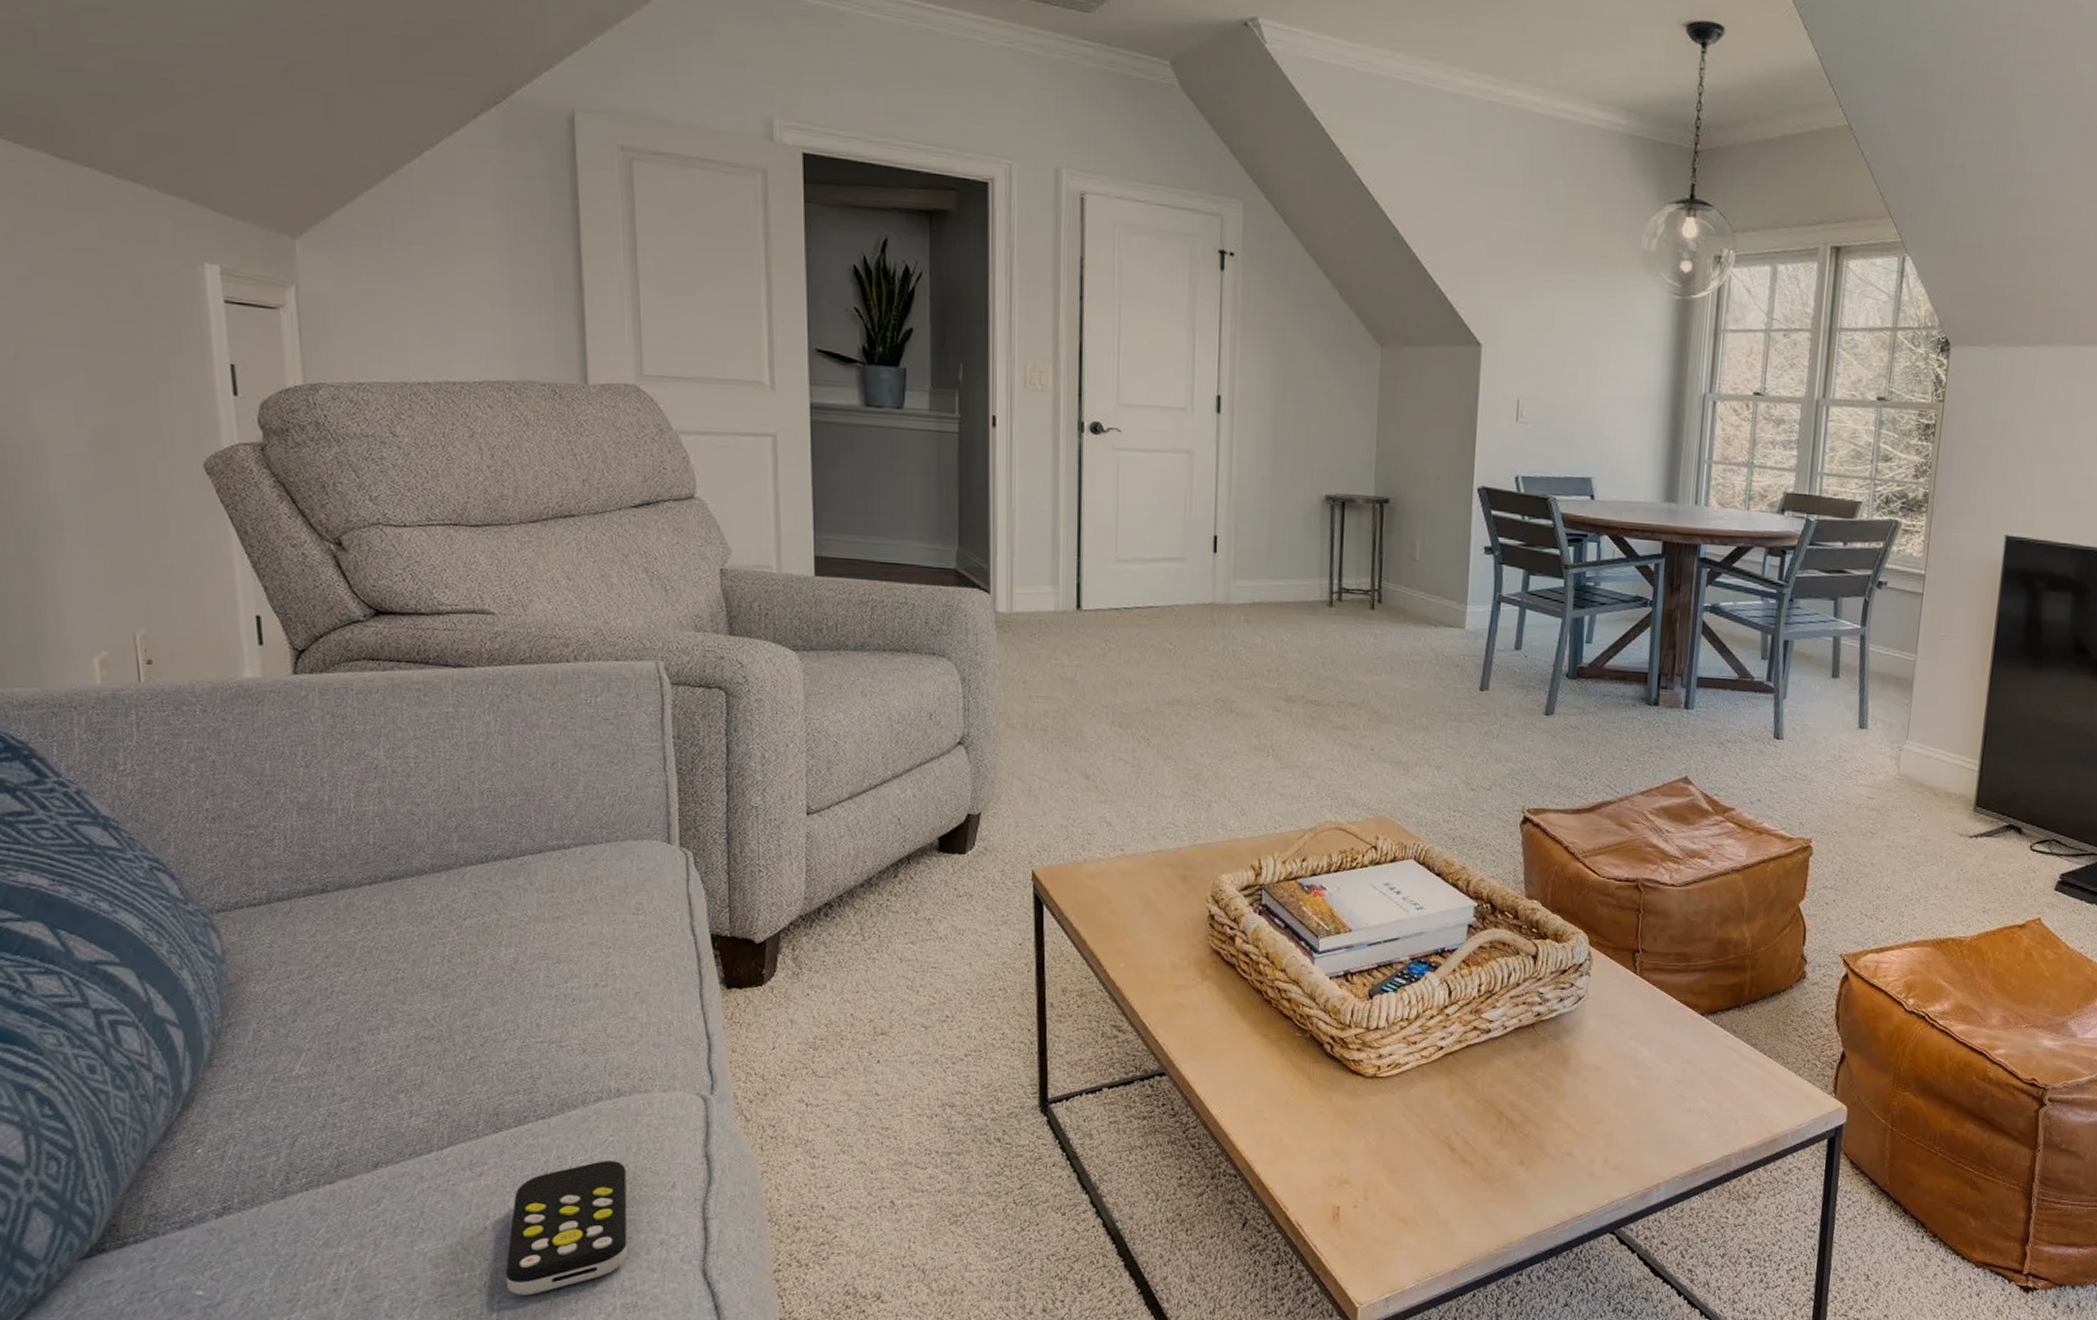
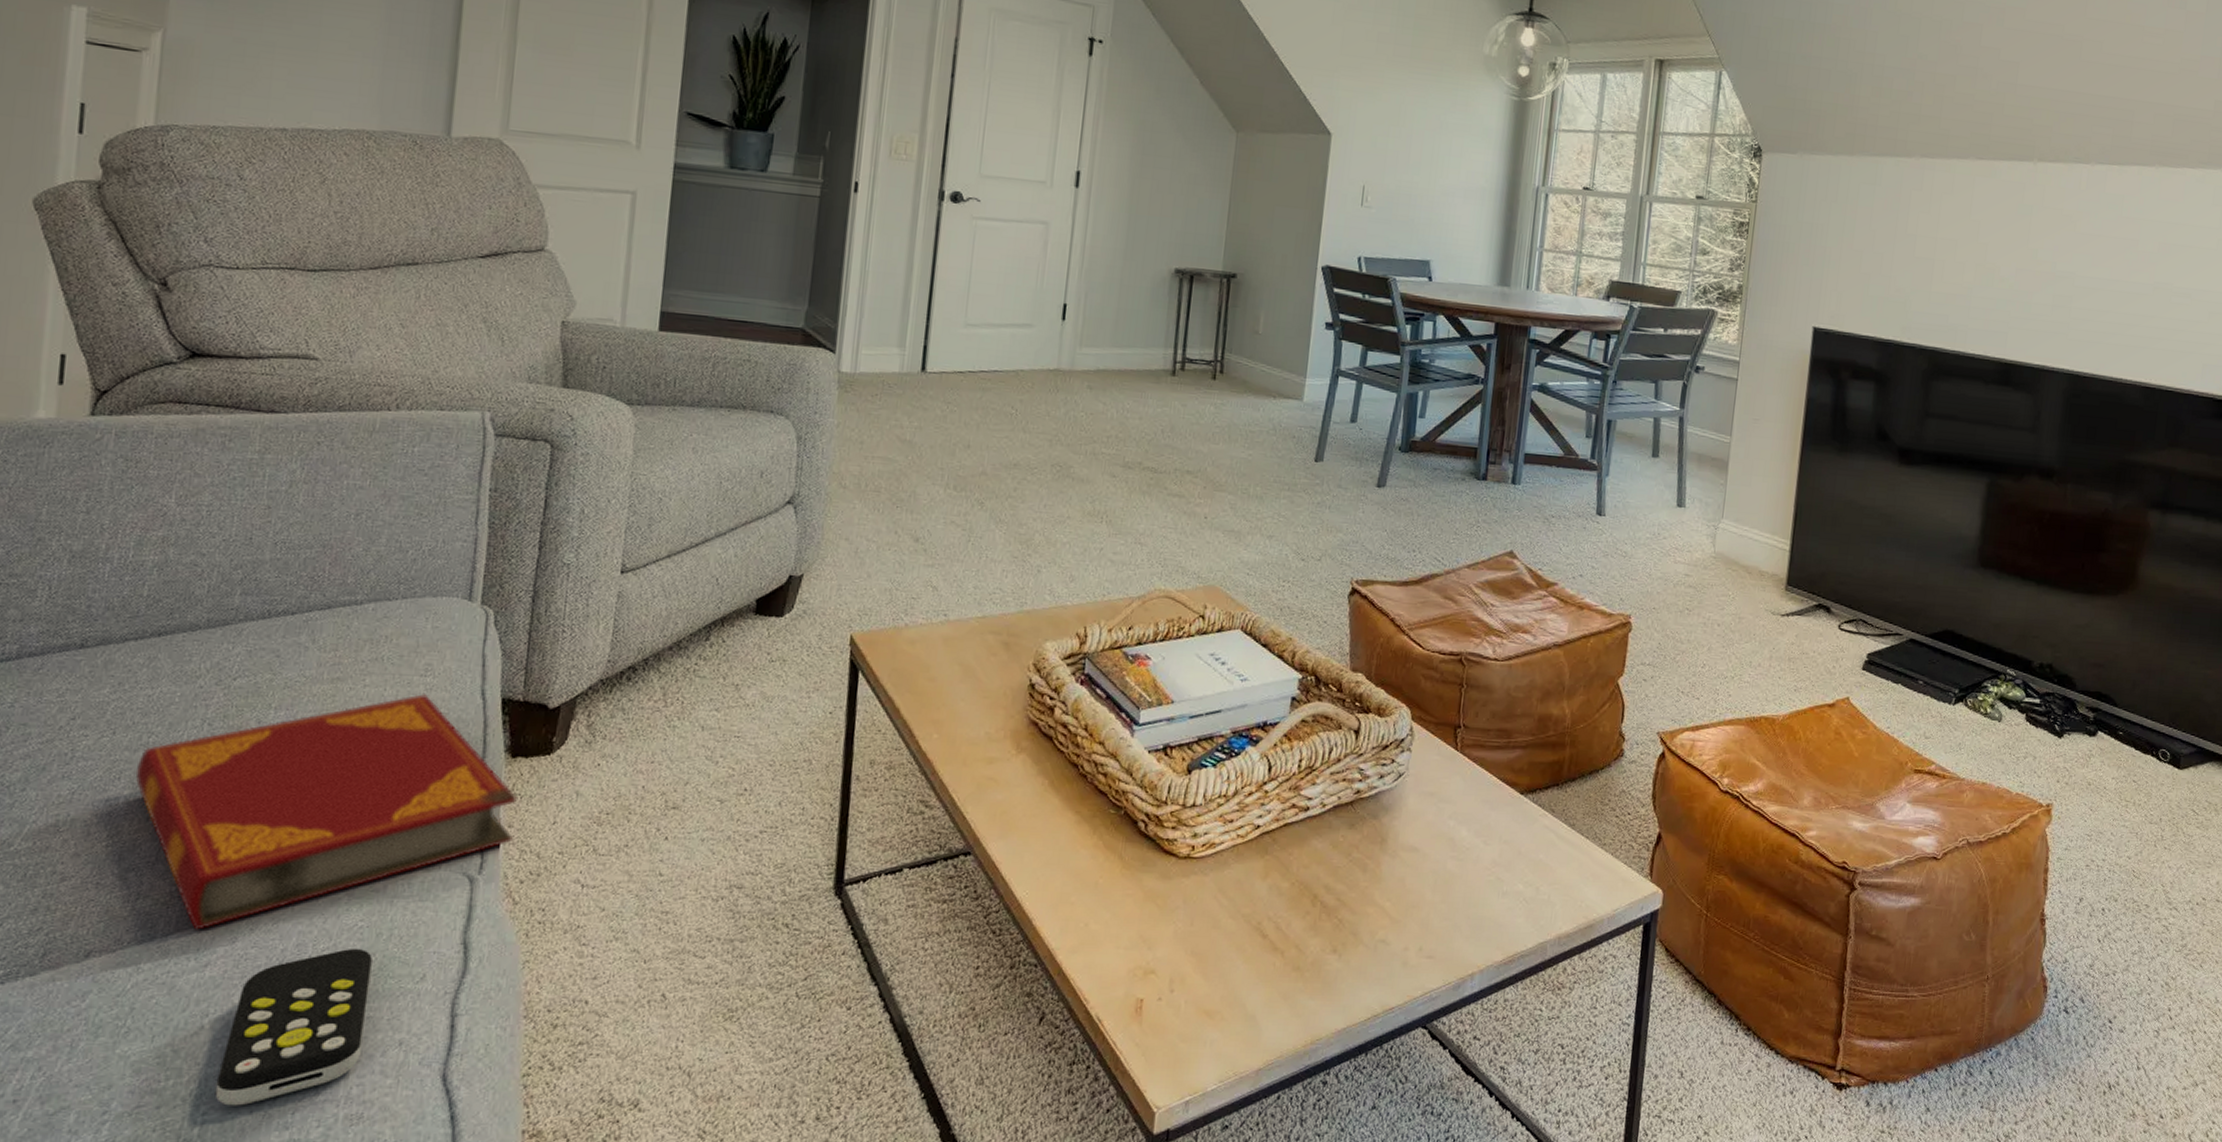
hardback book: none [390,931,738,1144] -> present [135,694,518,930]

